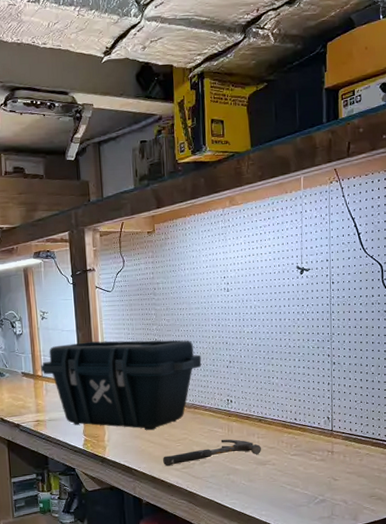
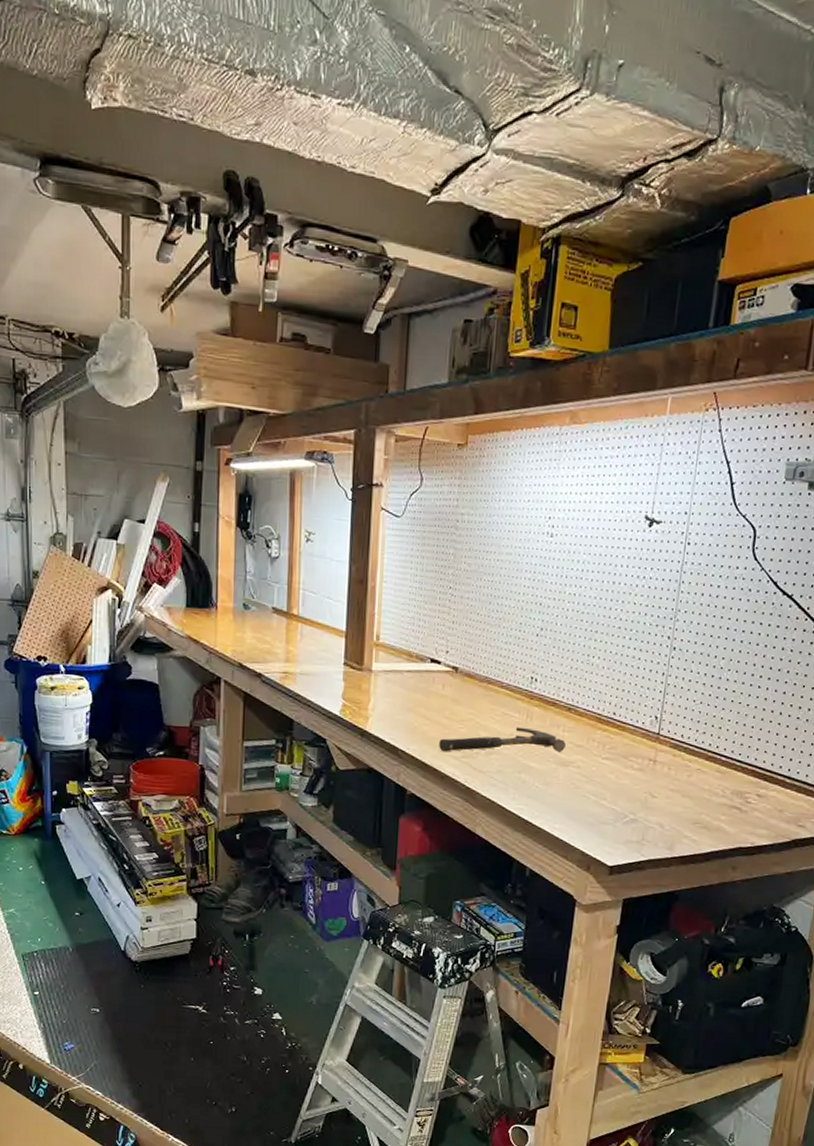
toolbox: present [41,340,202,430] -> none [298,578,506,703]

